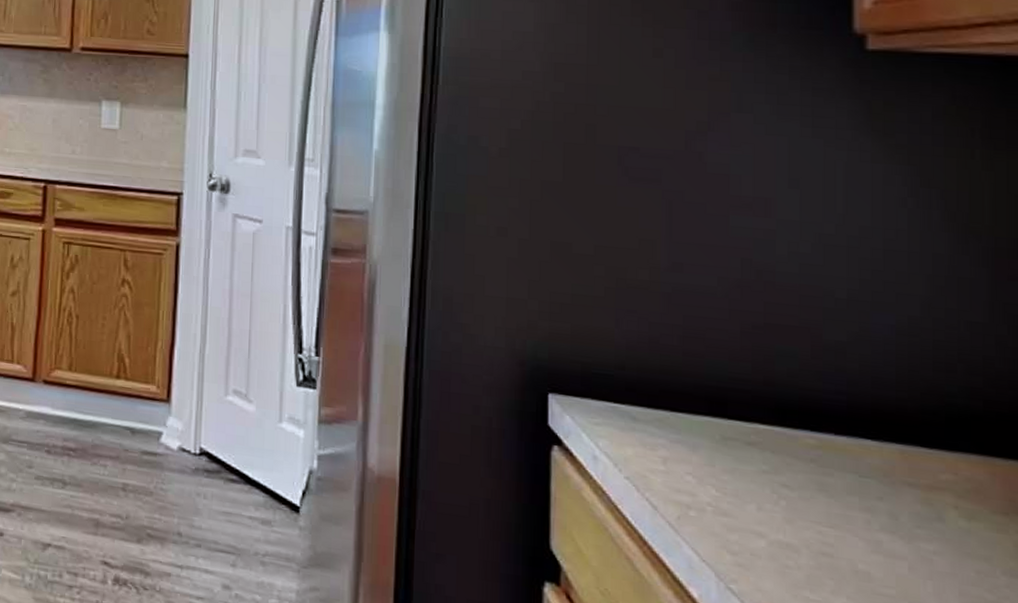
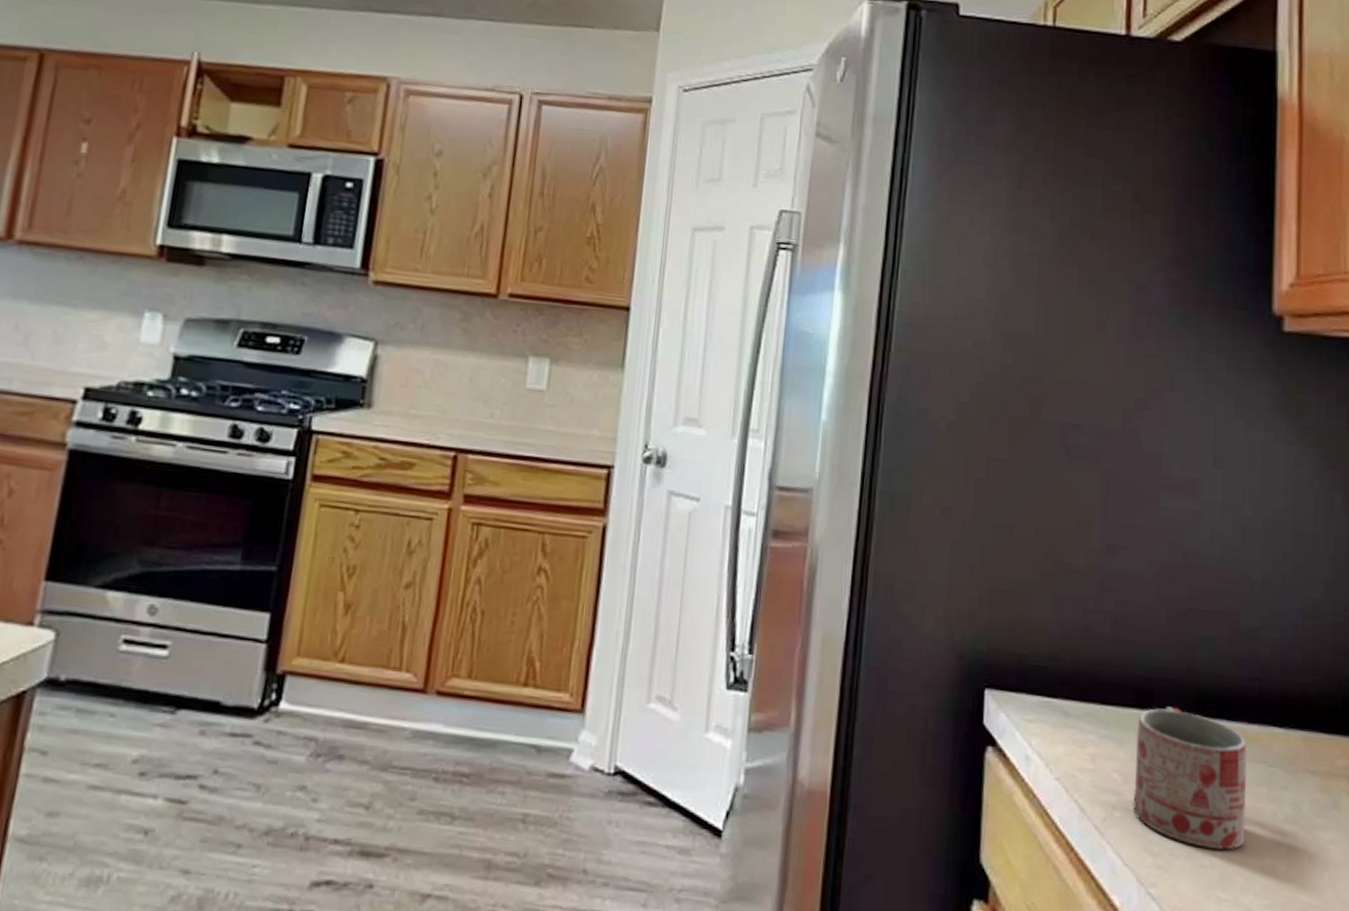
mug: none [709,415,836,554] -> present [1133,706,1247,850]

